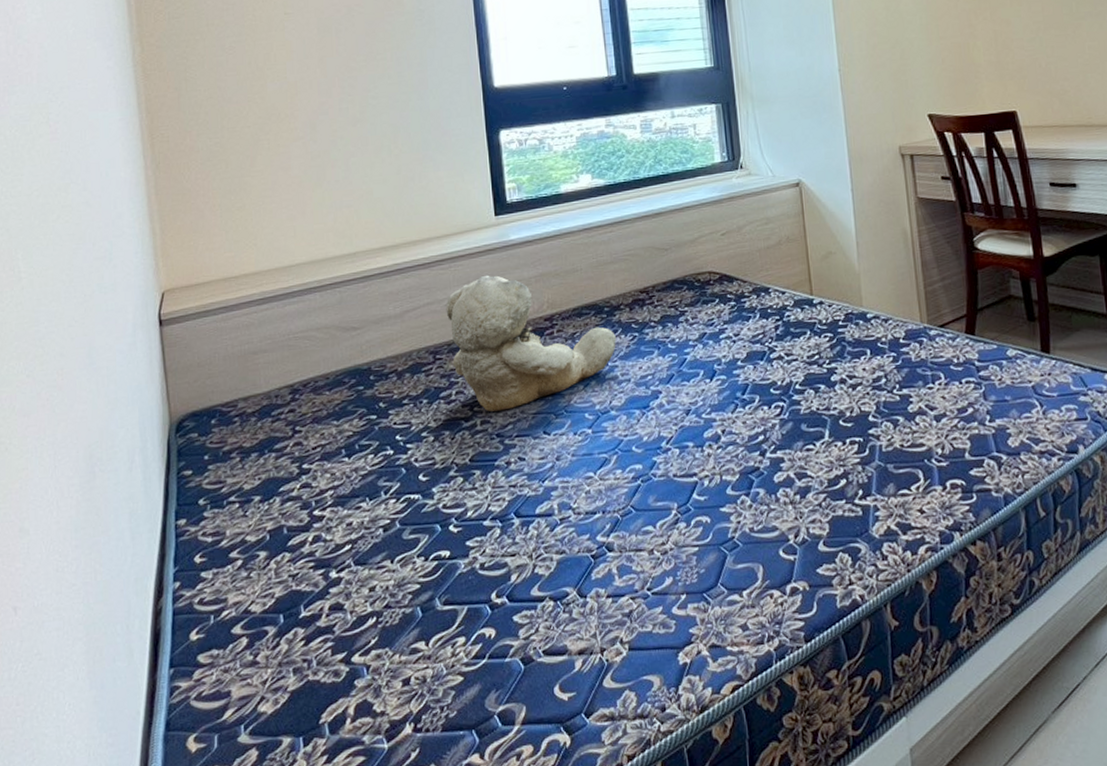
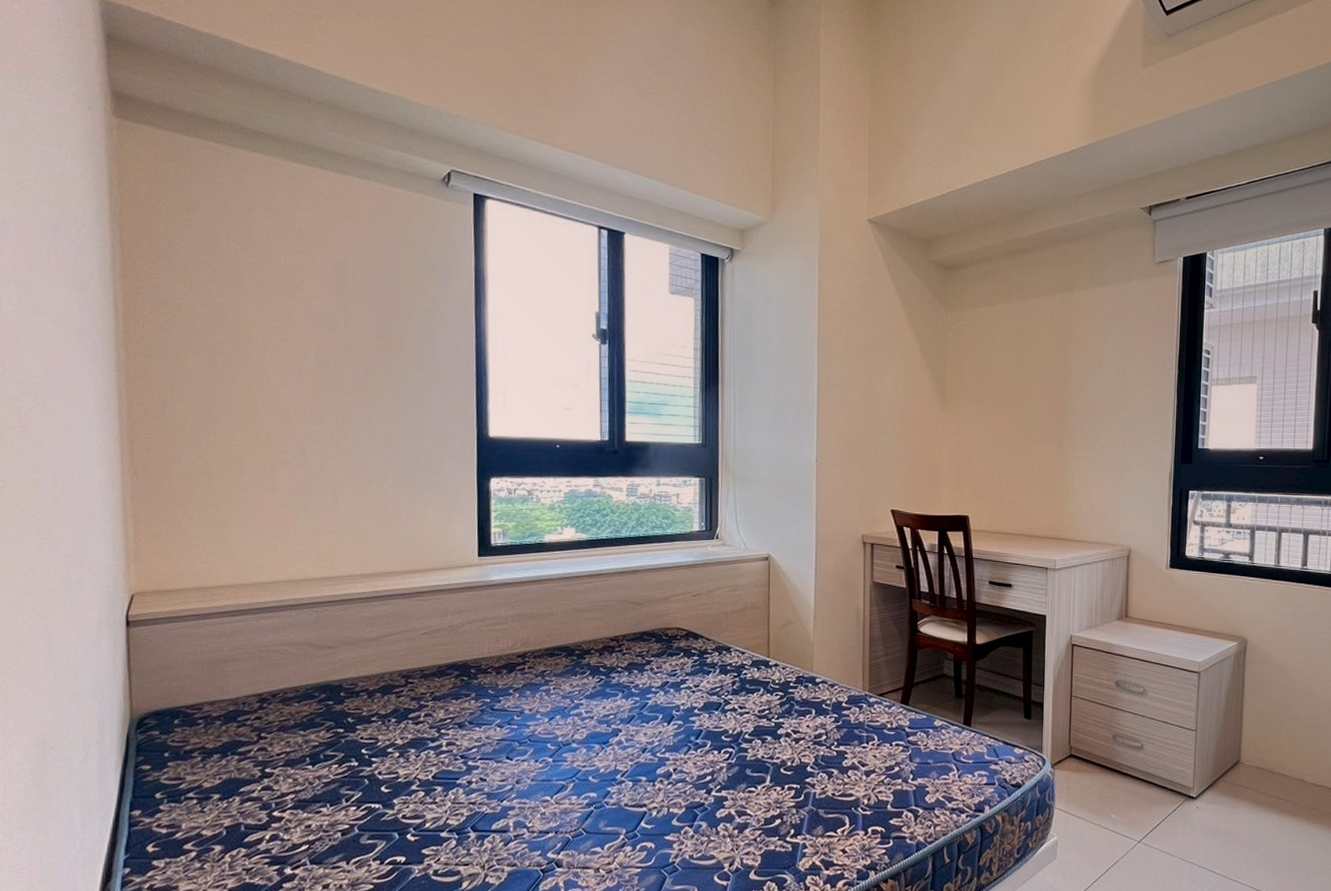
teddy bear: present [445,275,616,412] -> none [421,610,584,735]

